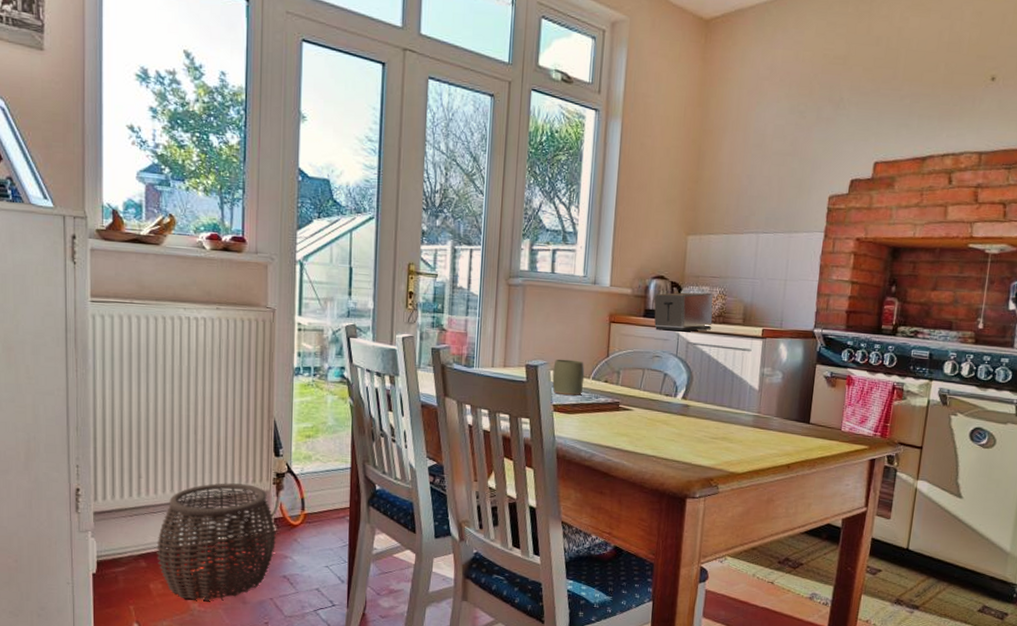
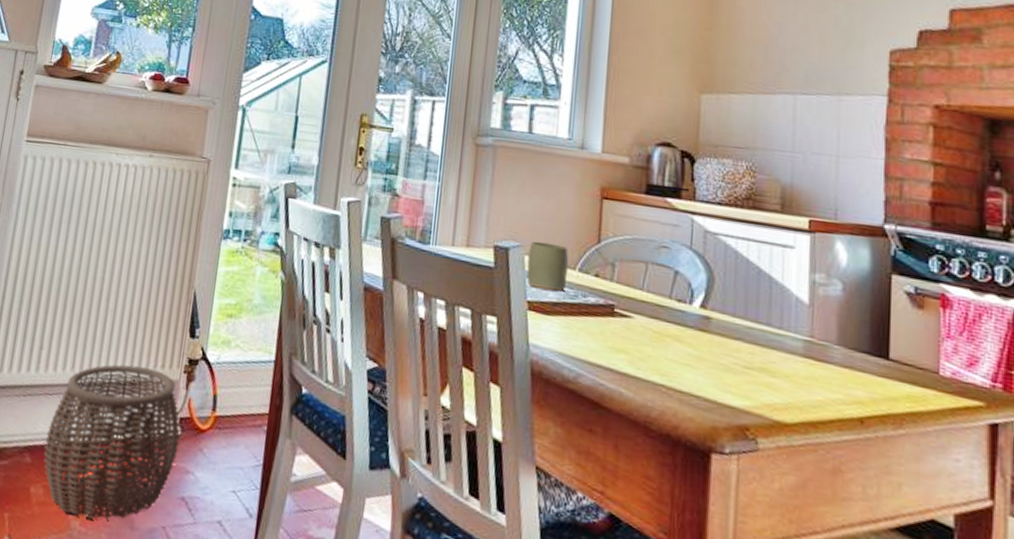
toaster: present [654,292,713,332] -> none [659,164,739,217]

